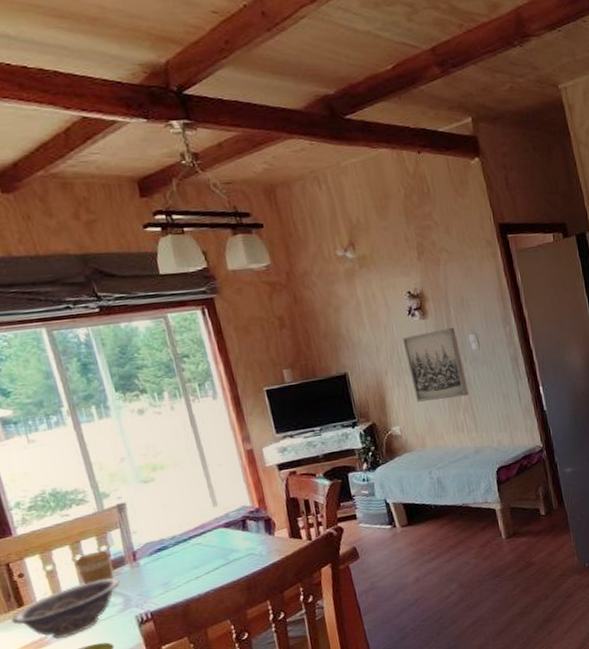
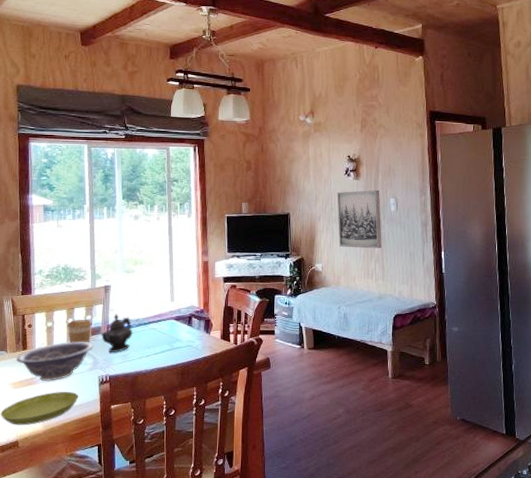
teapot: none [125,535,171,585] -> present [100,313,133,353]

